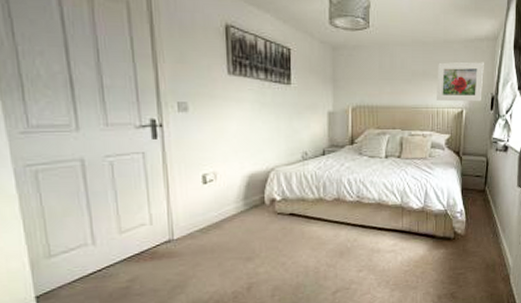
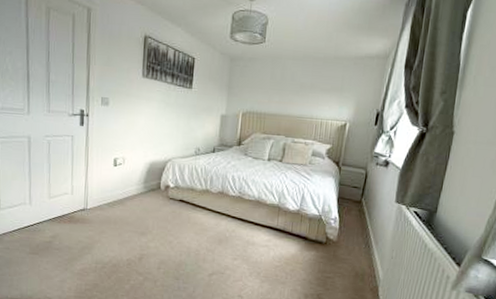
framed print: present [437,62,484,102] -> none [322,77,372,117]

